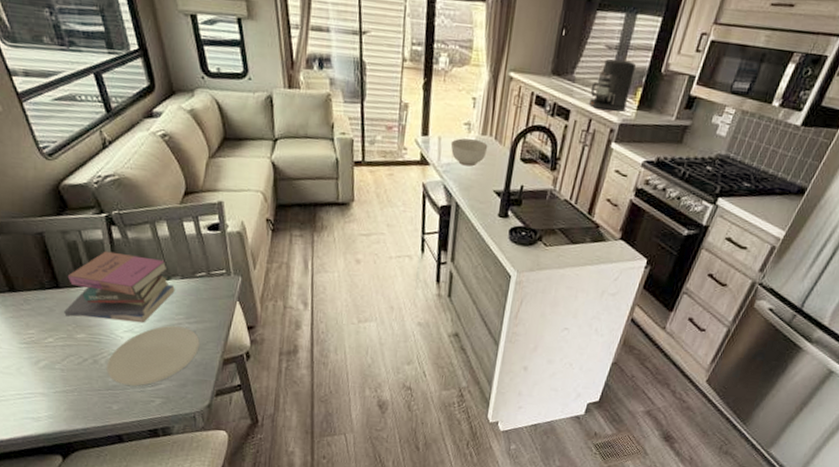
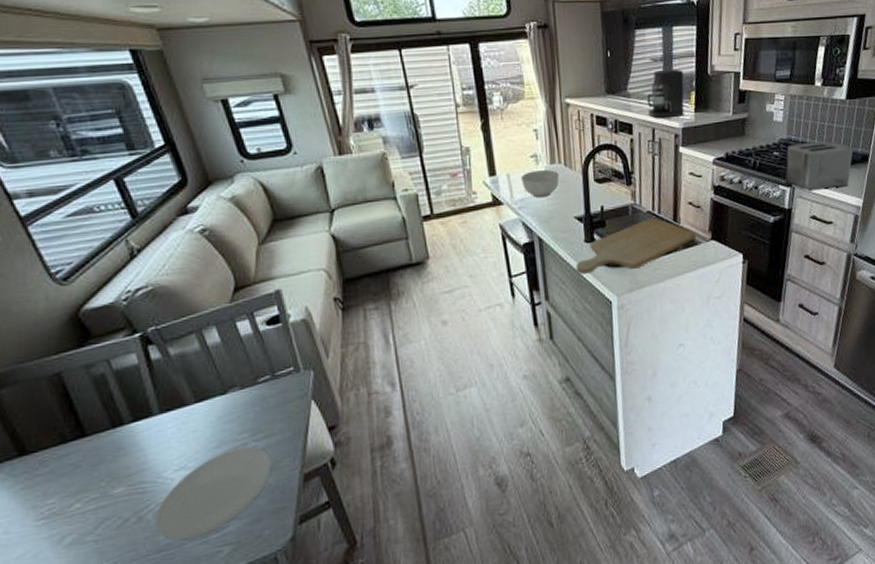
books: present [64,251,175,323] -> none [94,372,234,470]
chopping board: none [484,207,606,251] -> present [575,218,696,275]
toaster: none [710,162,792,216] -> present [784,141,853,192]

